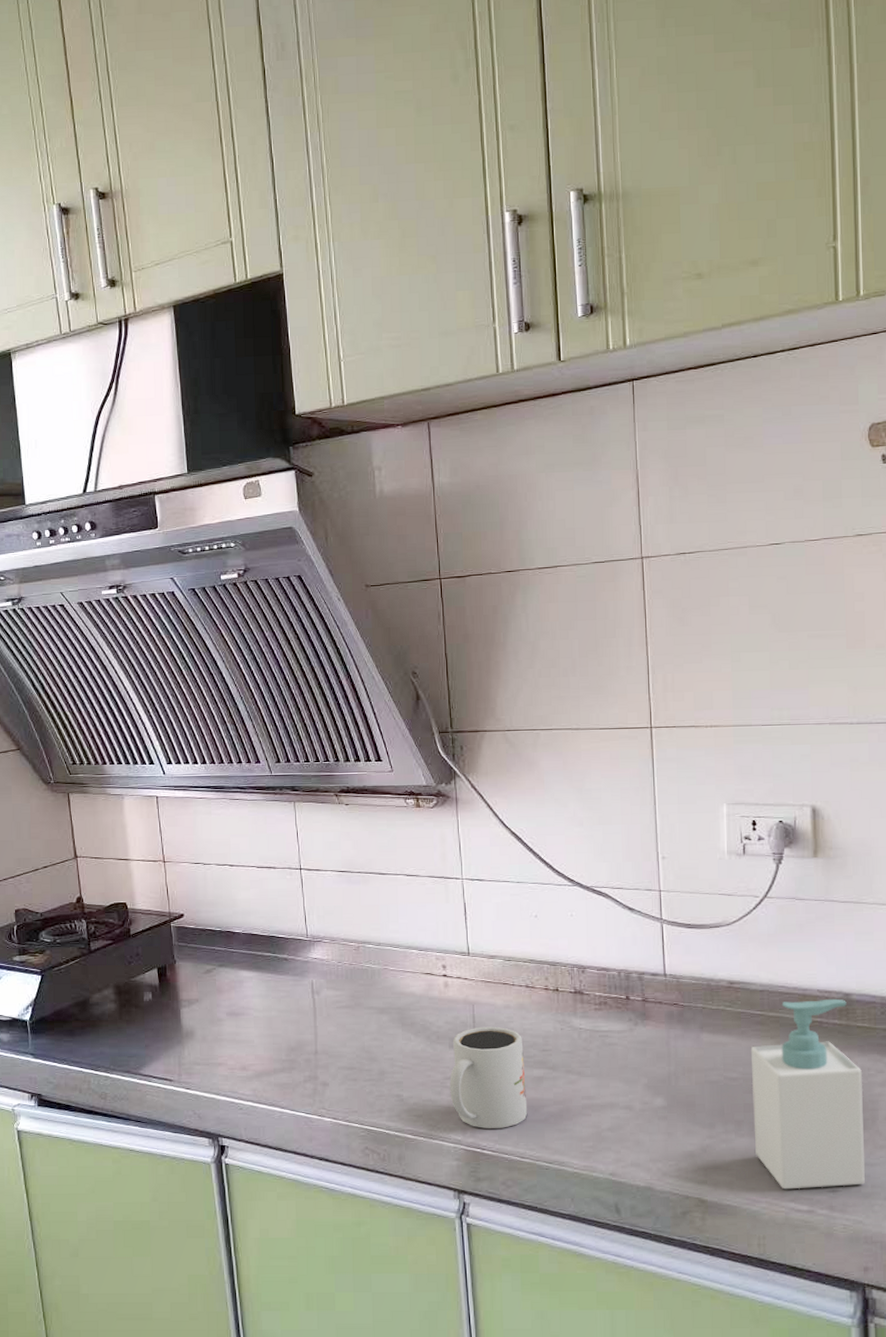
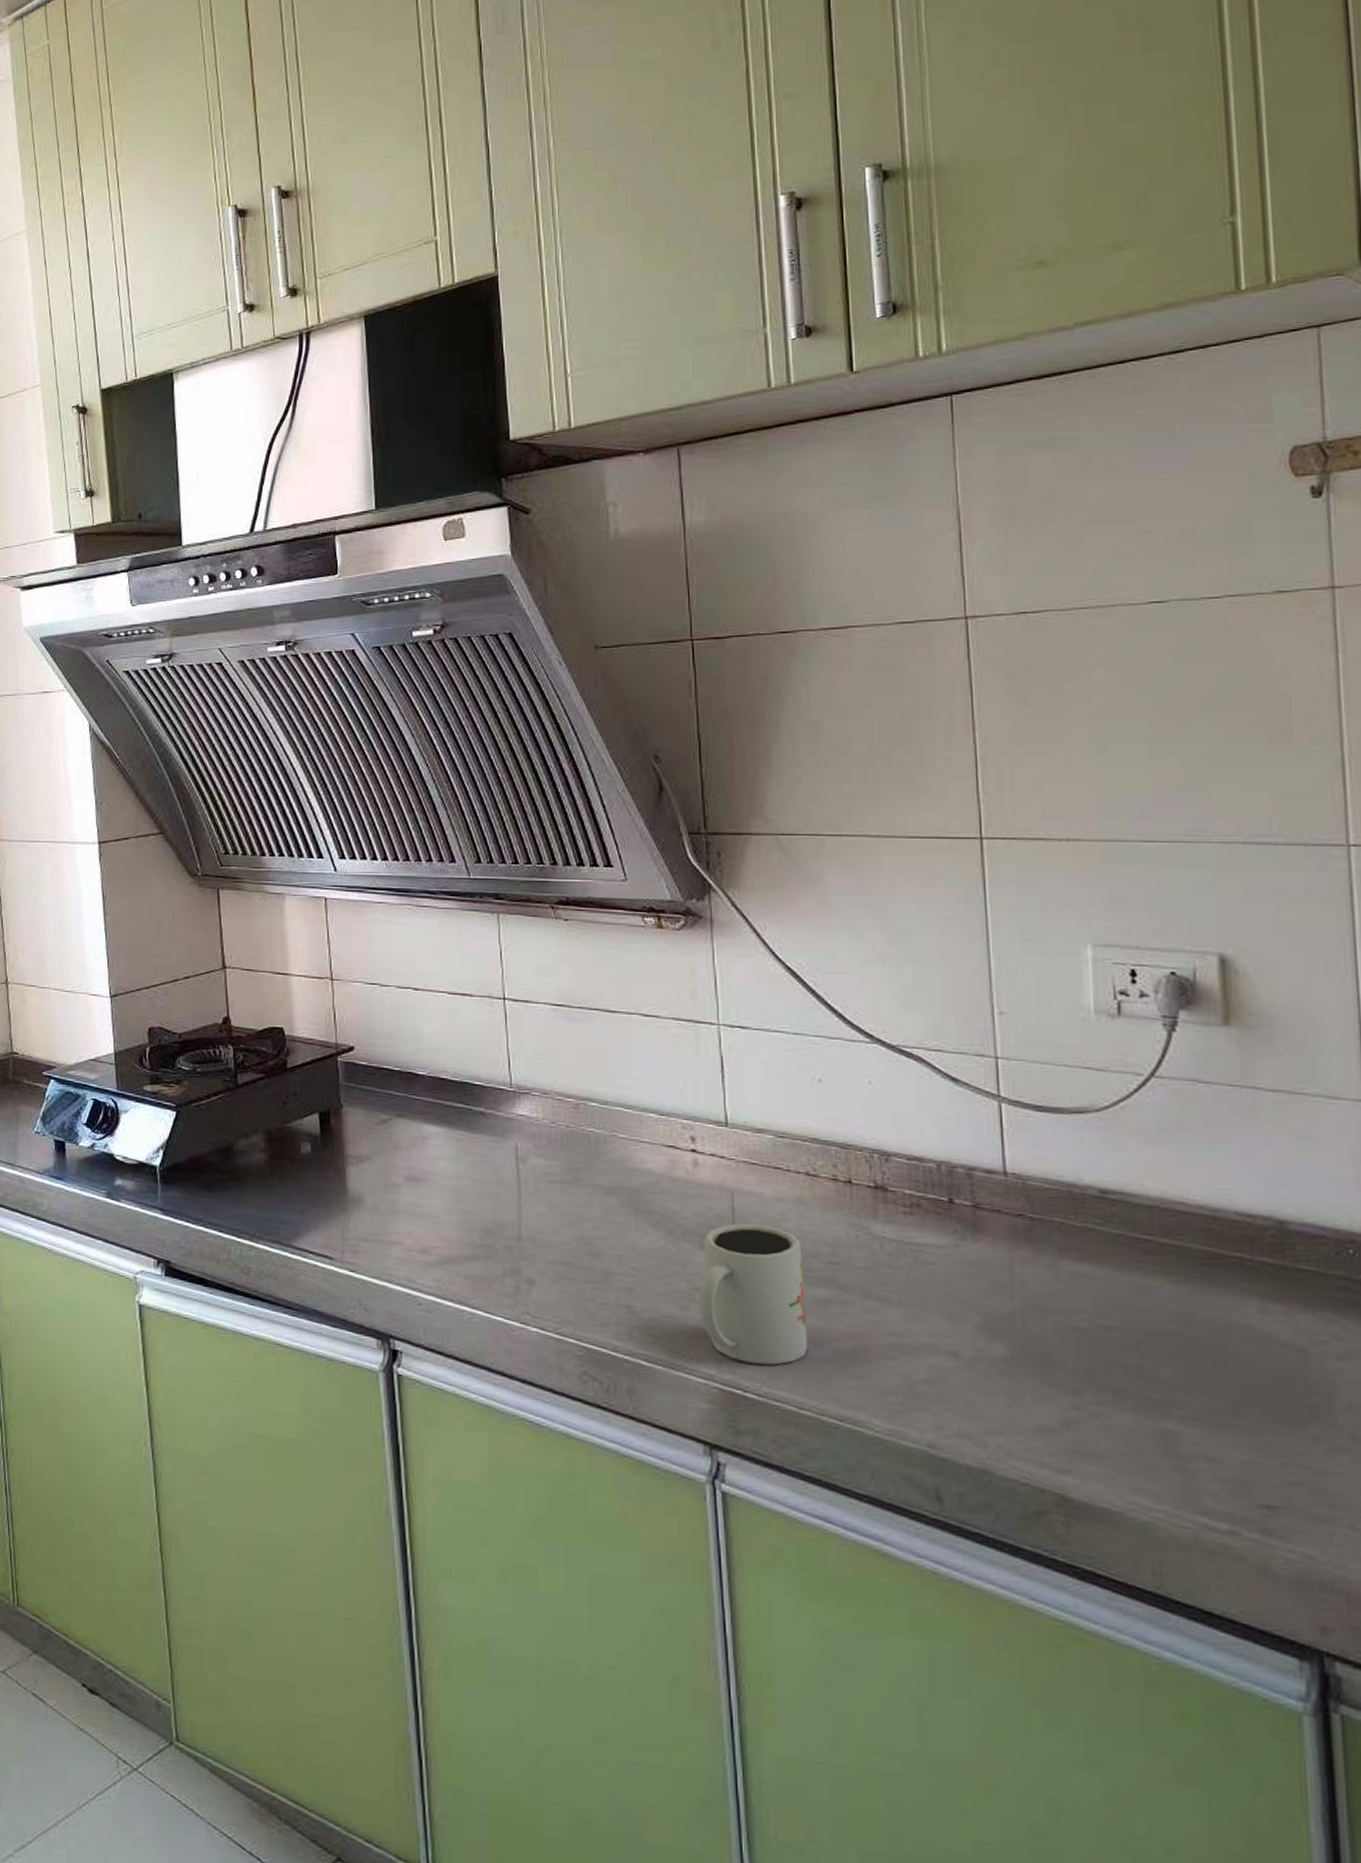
soap bottle: present [750,998,865,1190] -> none [1134,1224,1318,1502]

